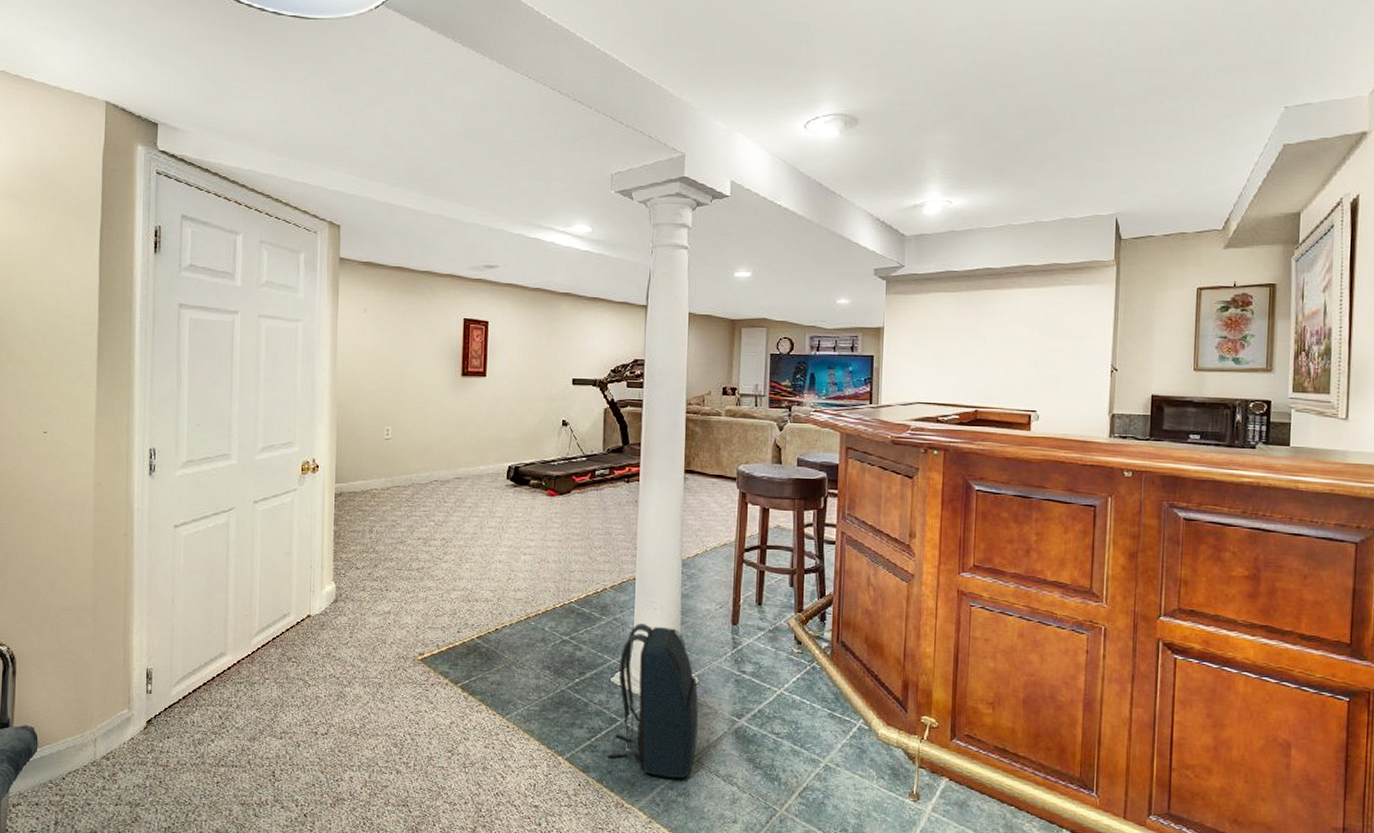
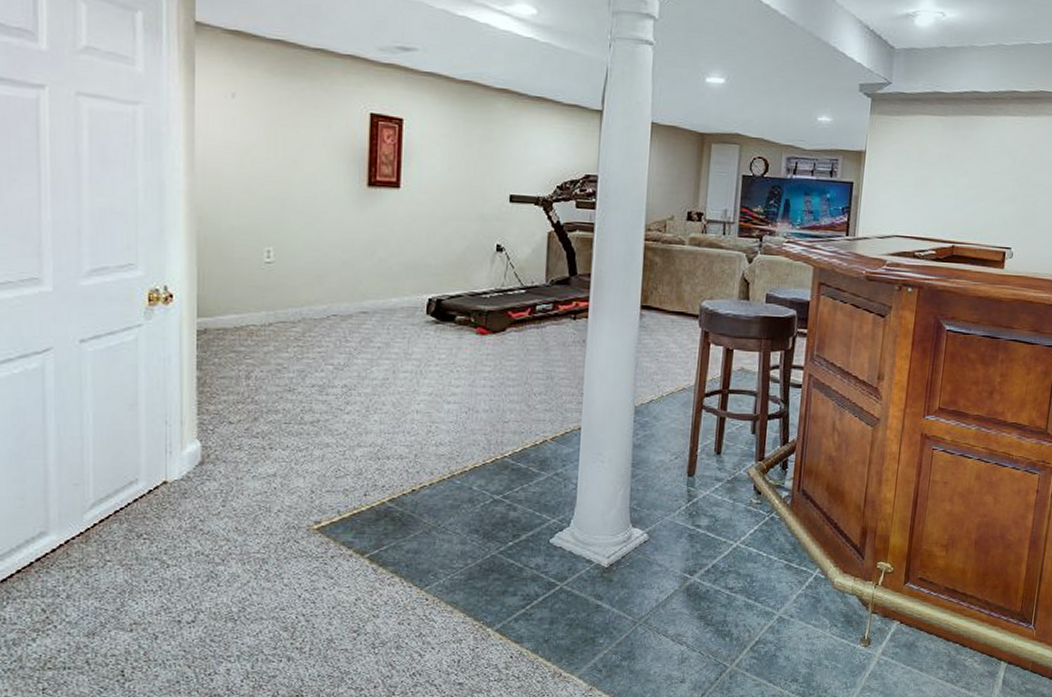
backpack: present [607,624,699,778] -> none [543,478,648,641]

